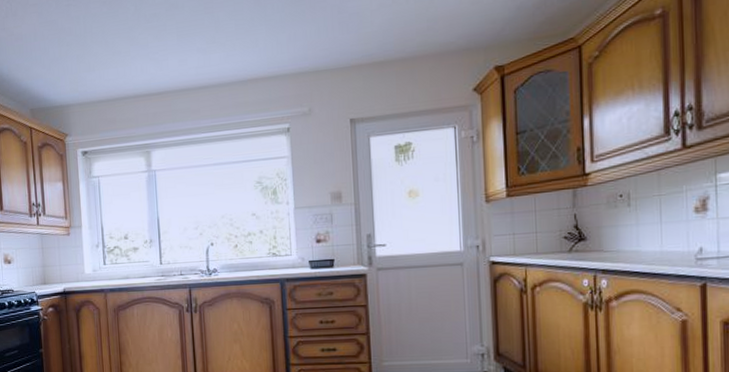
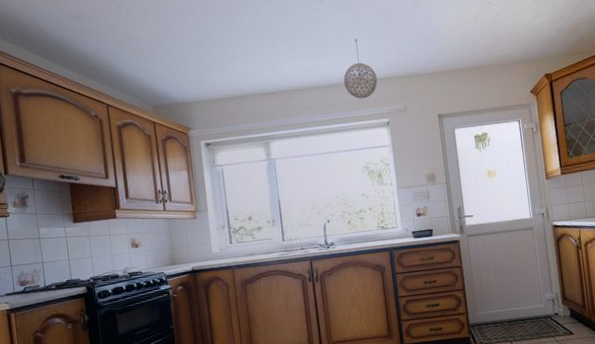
pendant light: none [239,27,278,101] -> present [344,39,378,99]

